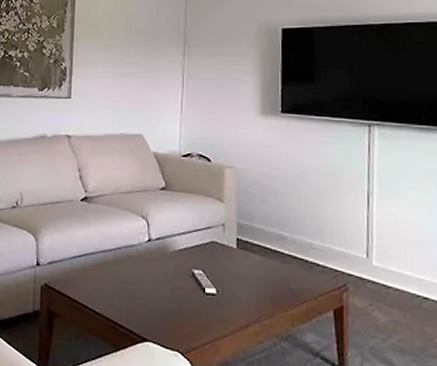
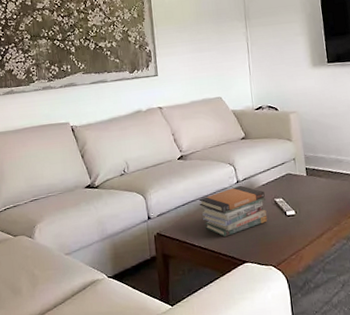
book stack: none [99,245,182,305] -> present [199,186,268,238]

